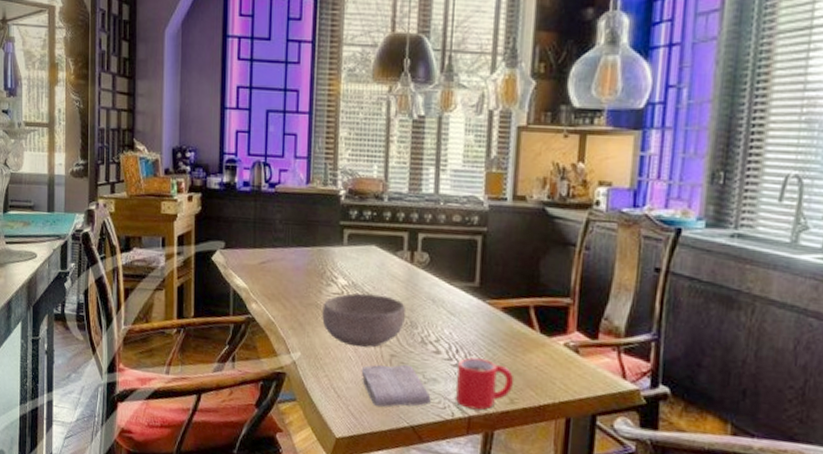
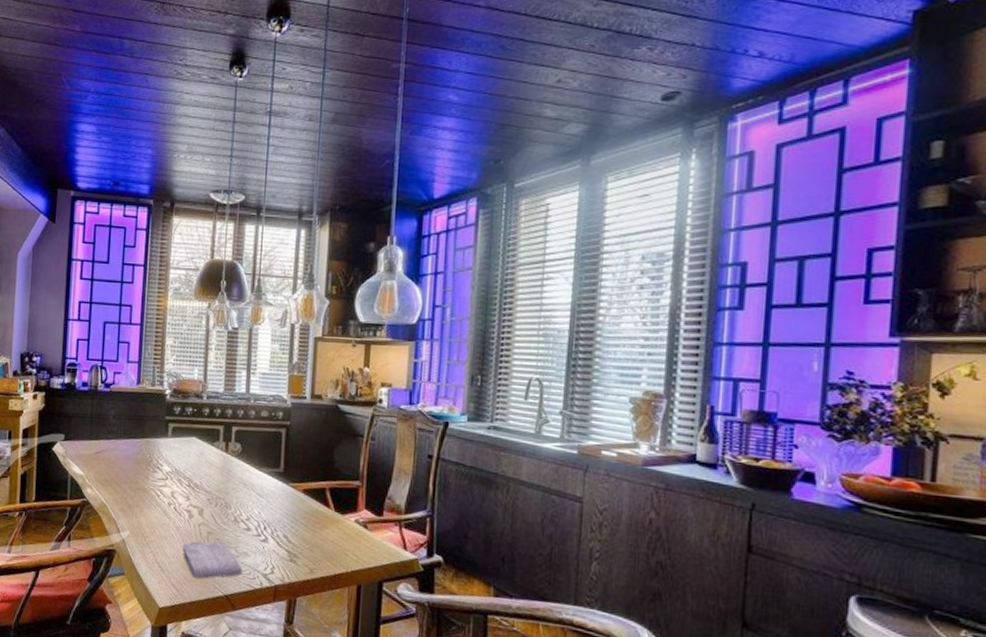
bowl: present [322,293,406,348] -> none [148,478,222,527]
mug: present [455,357,515,410] -> none [263,533,314,580]

